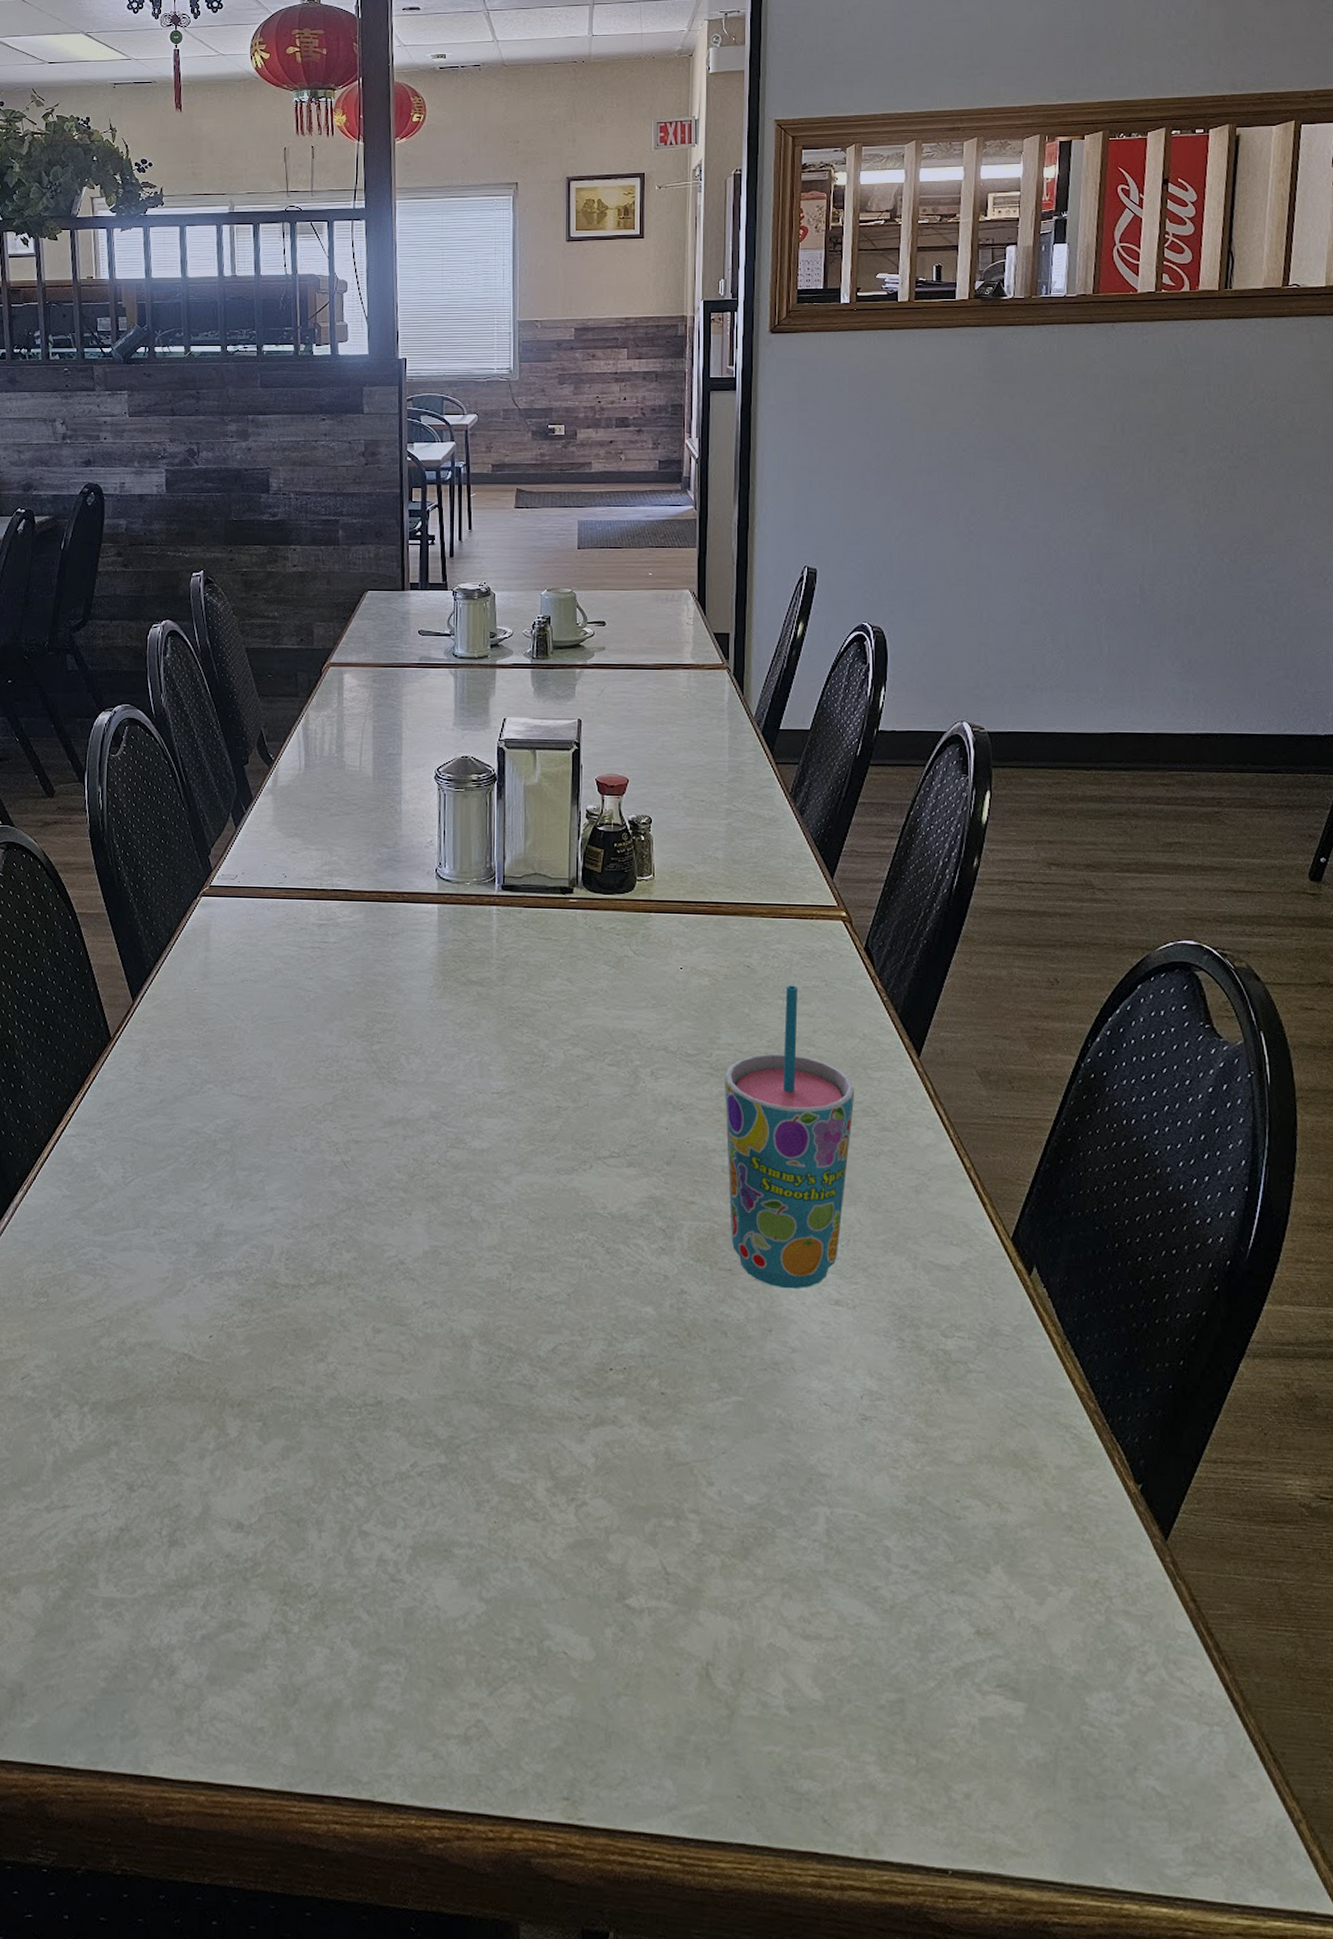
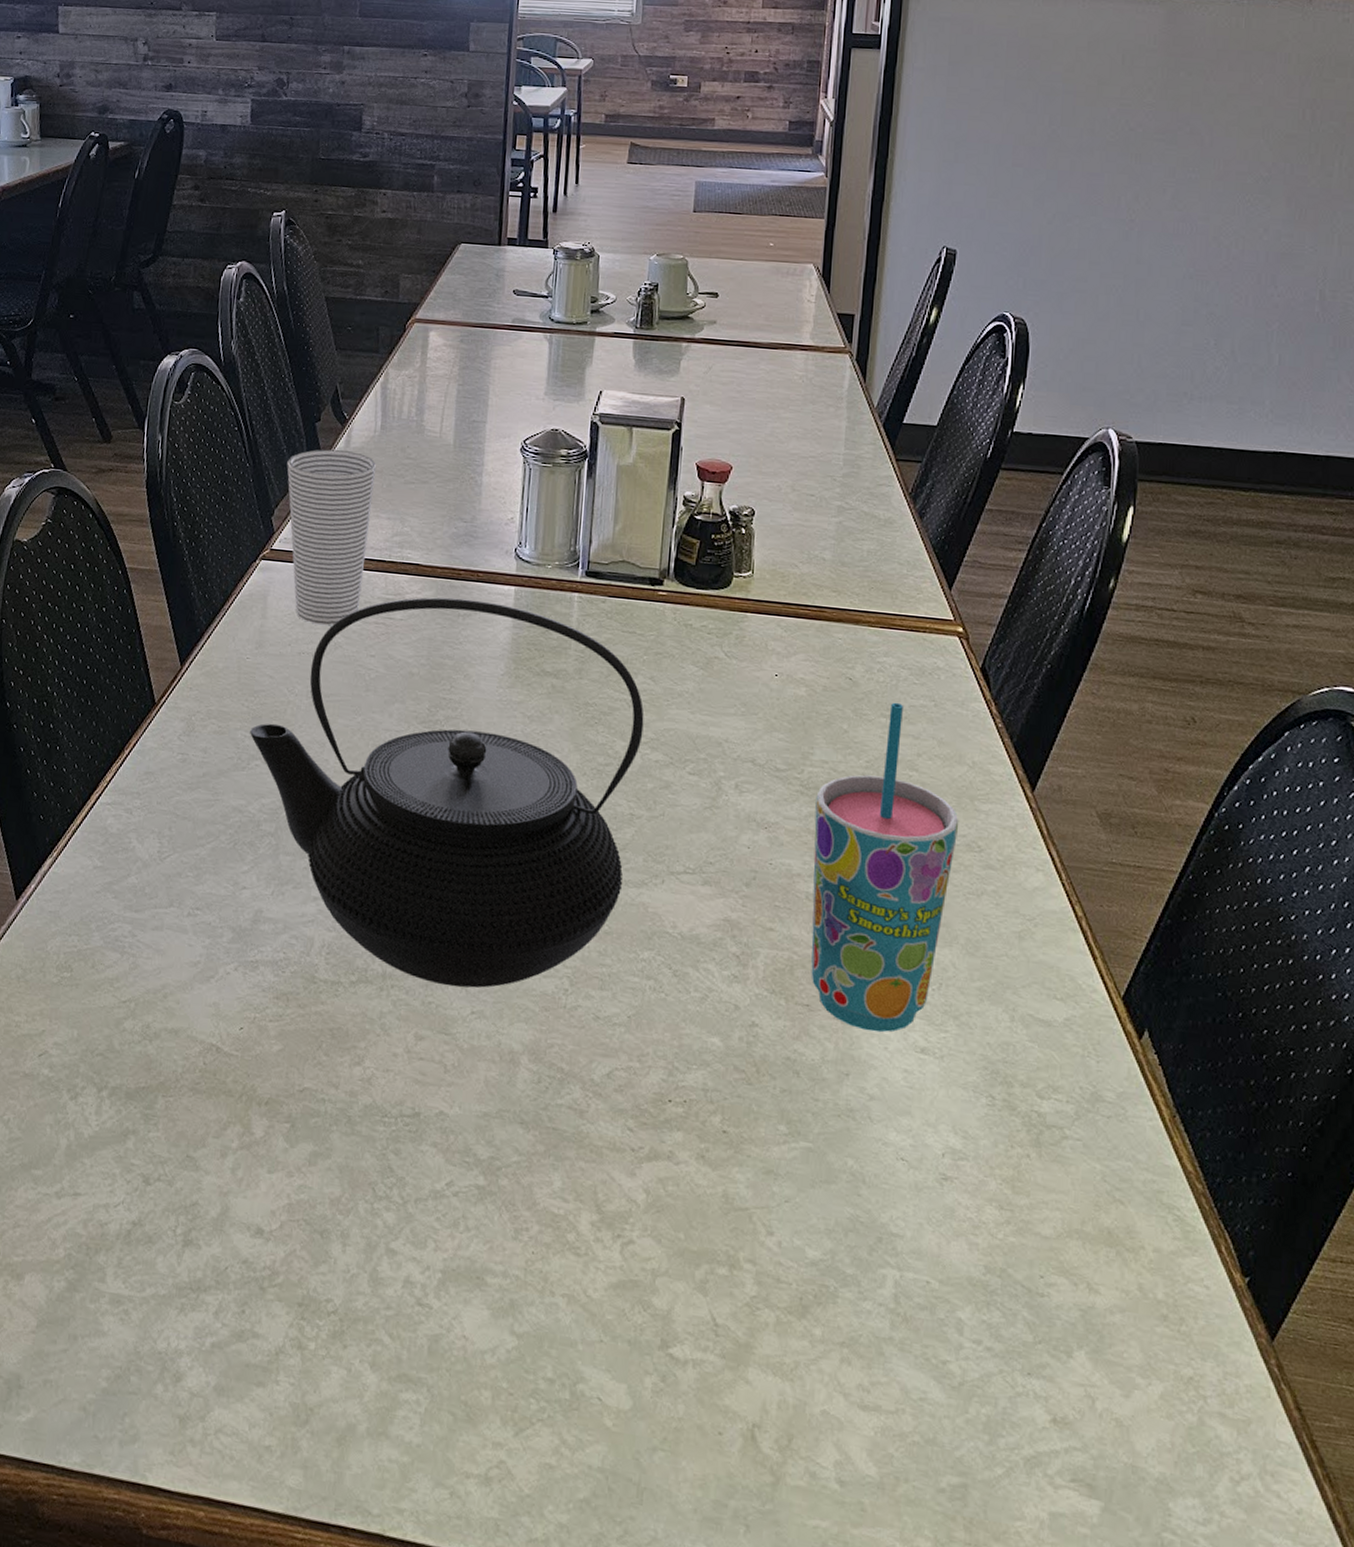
teapot: none [201,919,564,1281] -> present [250,597,644,988]
cup: none [220,789,303,954] -> present [287,449,377,626]

